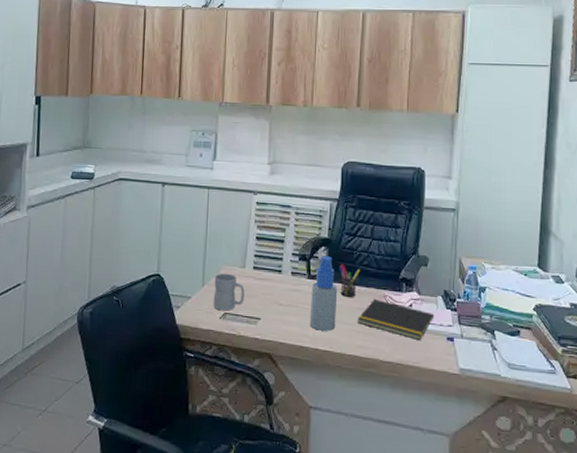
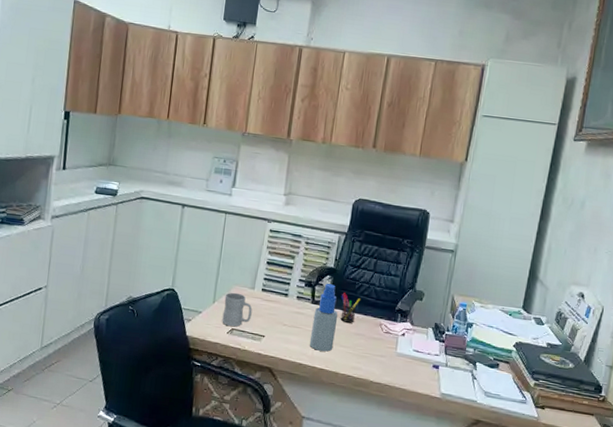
notepad: present [358,299,435,340] -> none [353,326,424,365]

